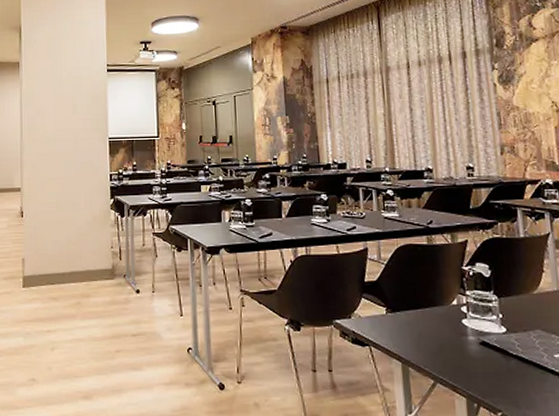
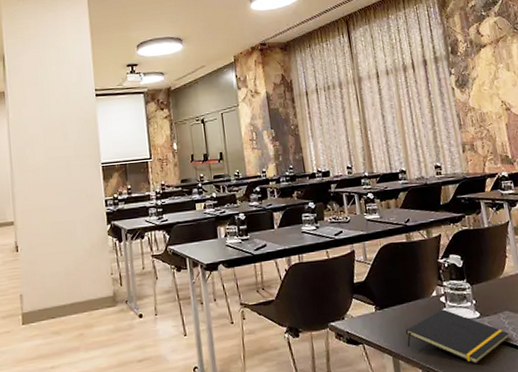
notepad: none [418,320,540,383] -> present [405,309,509,365]

